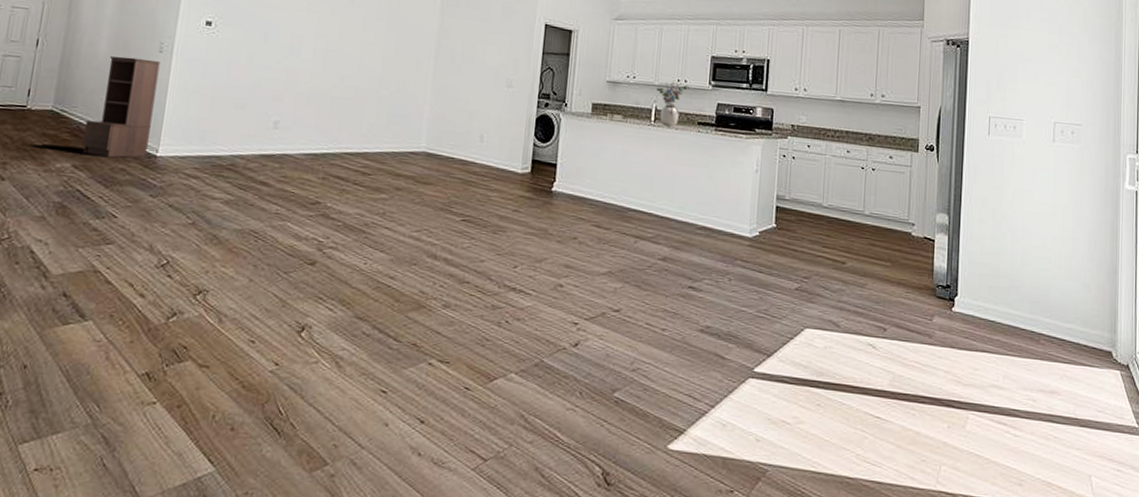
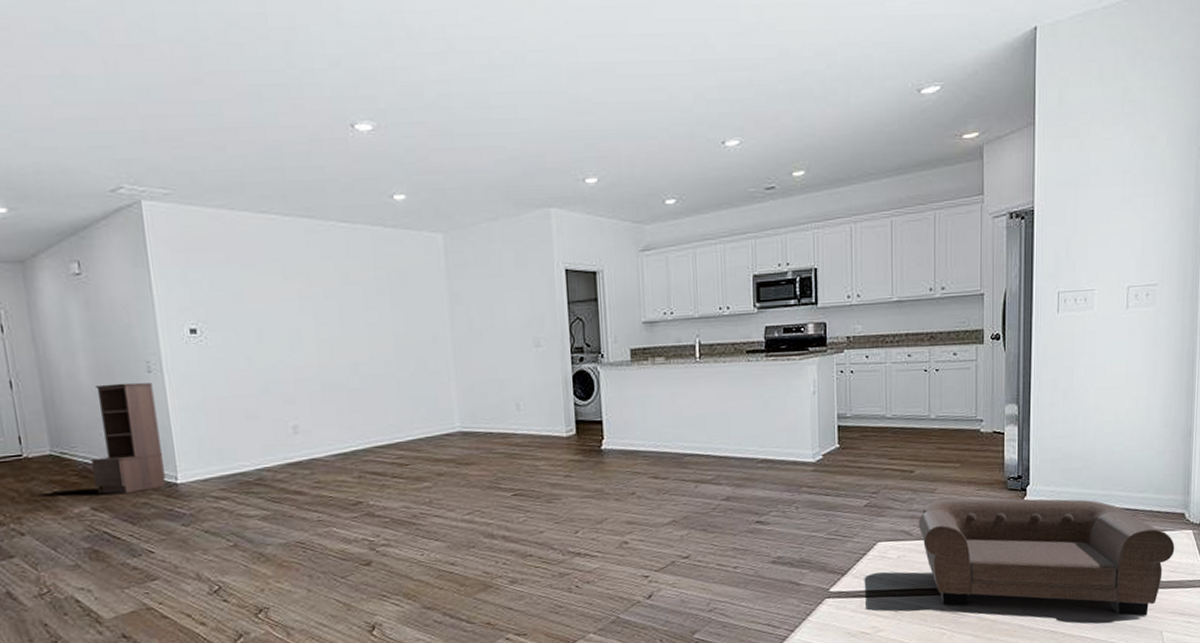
bouquet: present [656,80,690,127] -> none [698,309,733,361]
dog bed: none [846,295,1103,455] -> present [918,498,1175,617]

